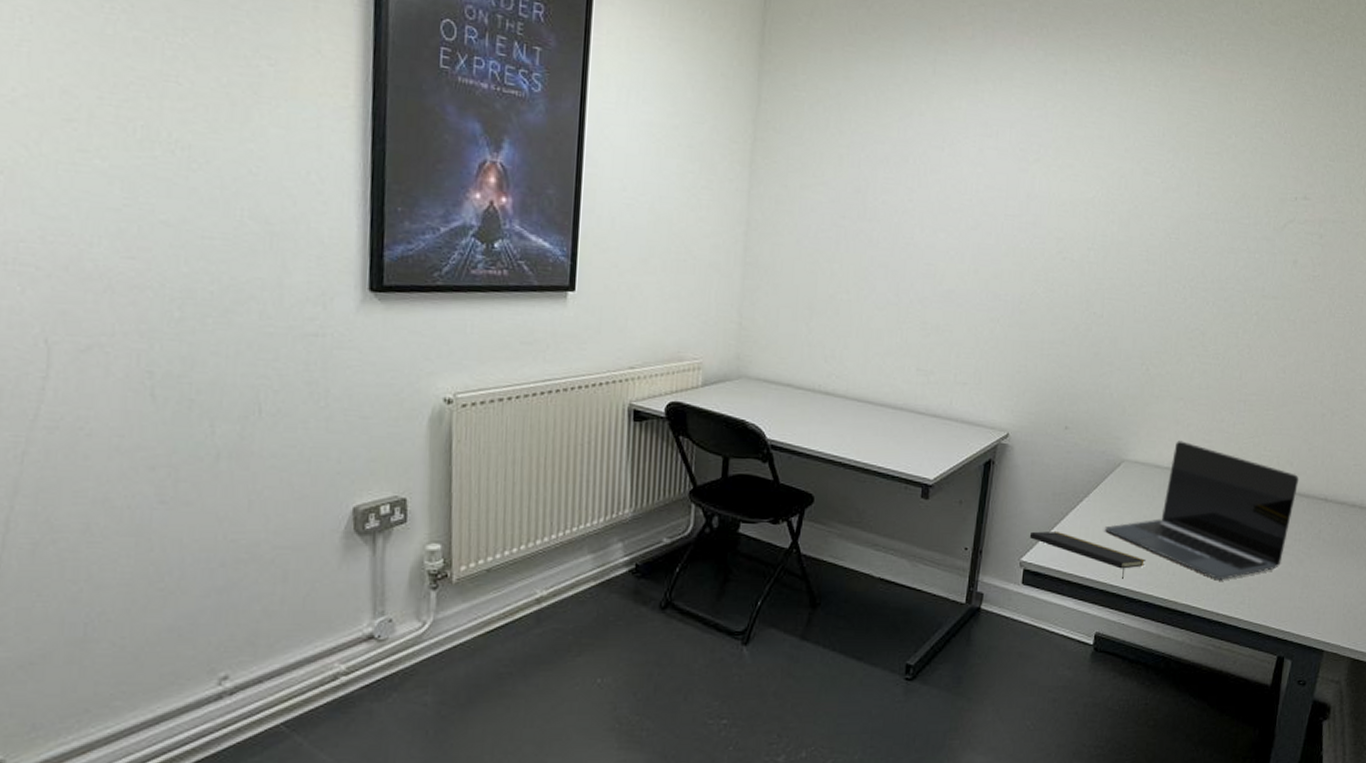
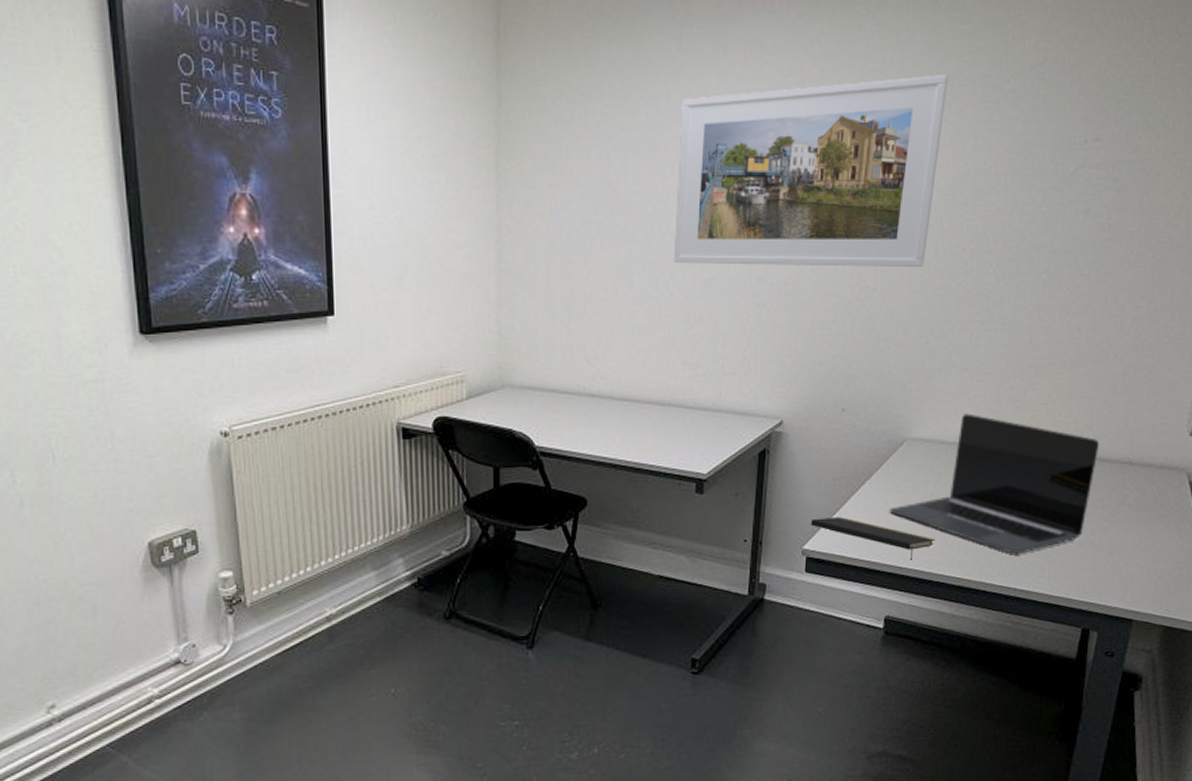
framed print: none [914,118,1178,300] -> present [673,74,949,268]

